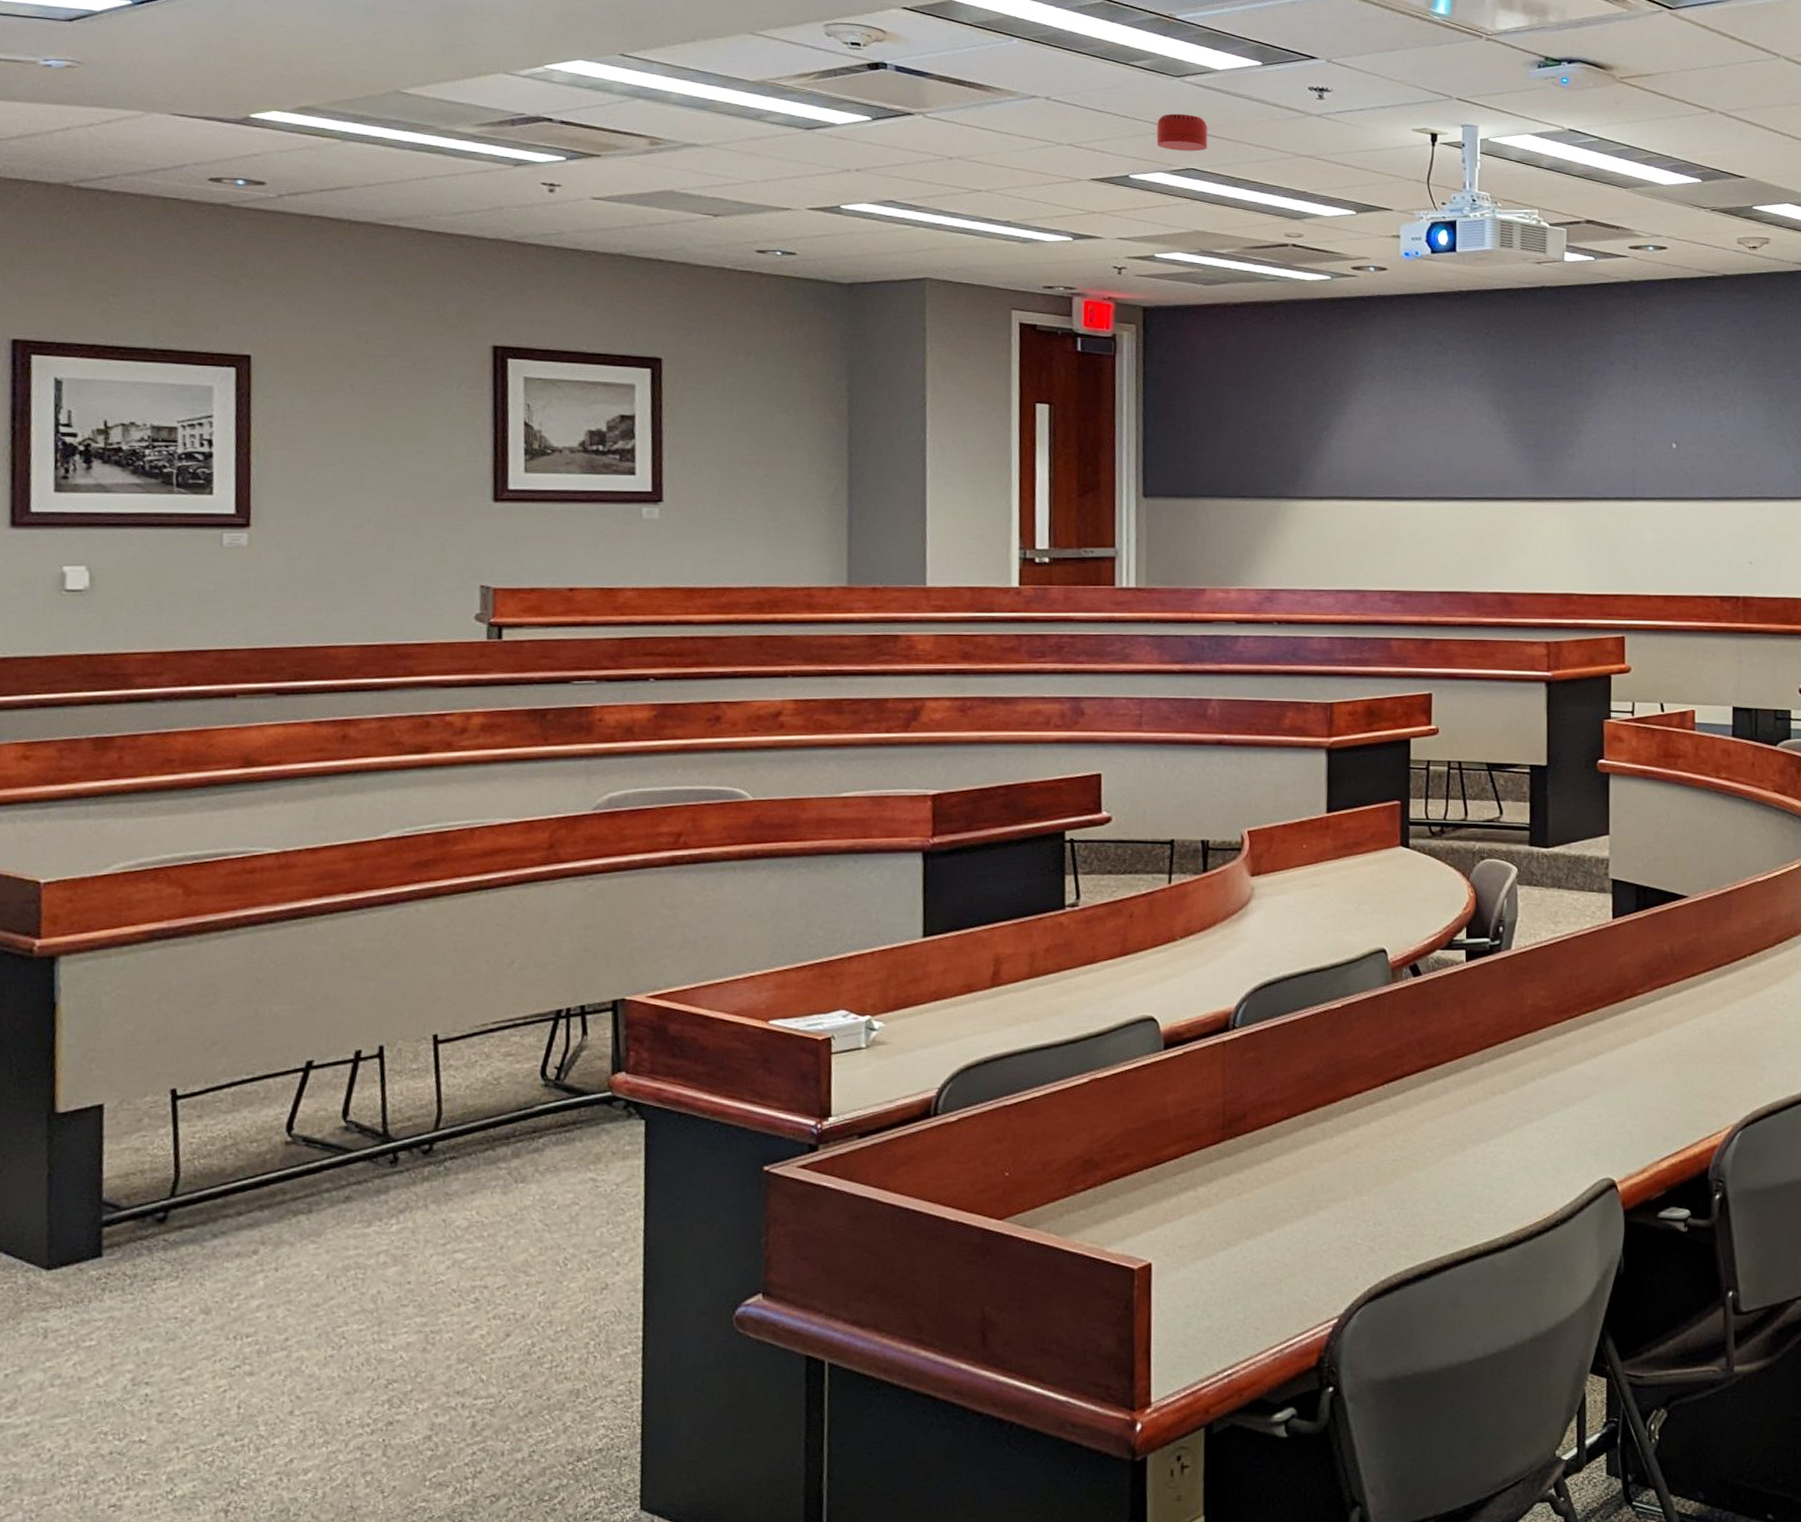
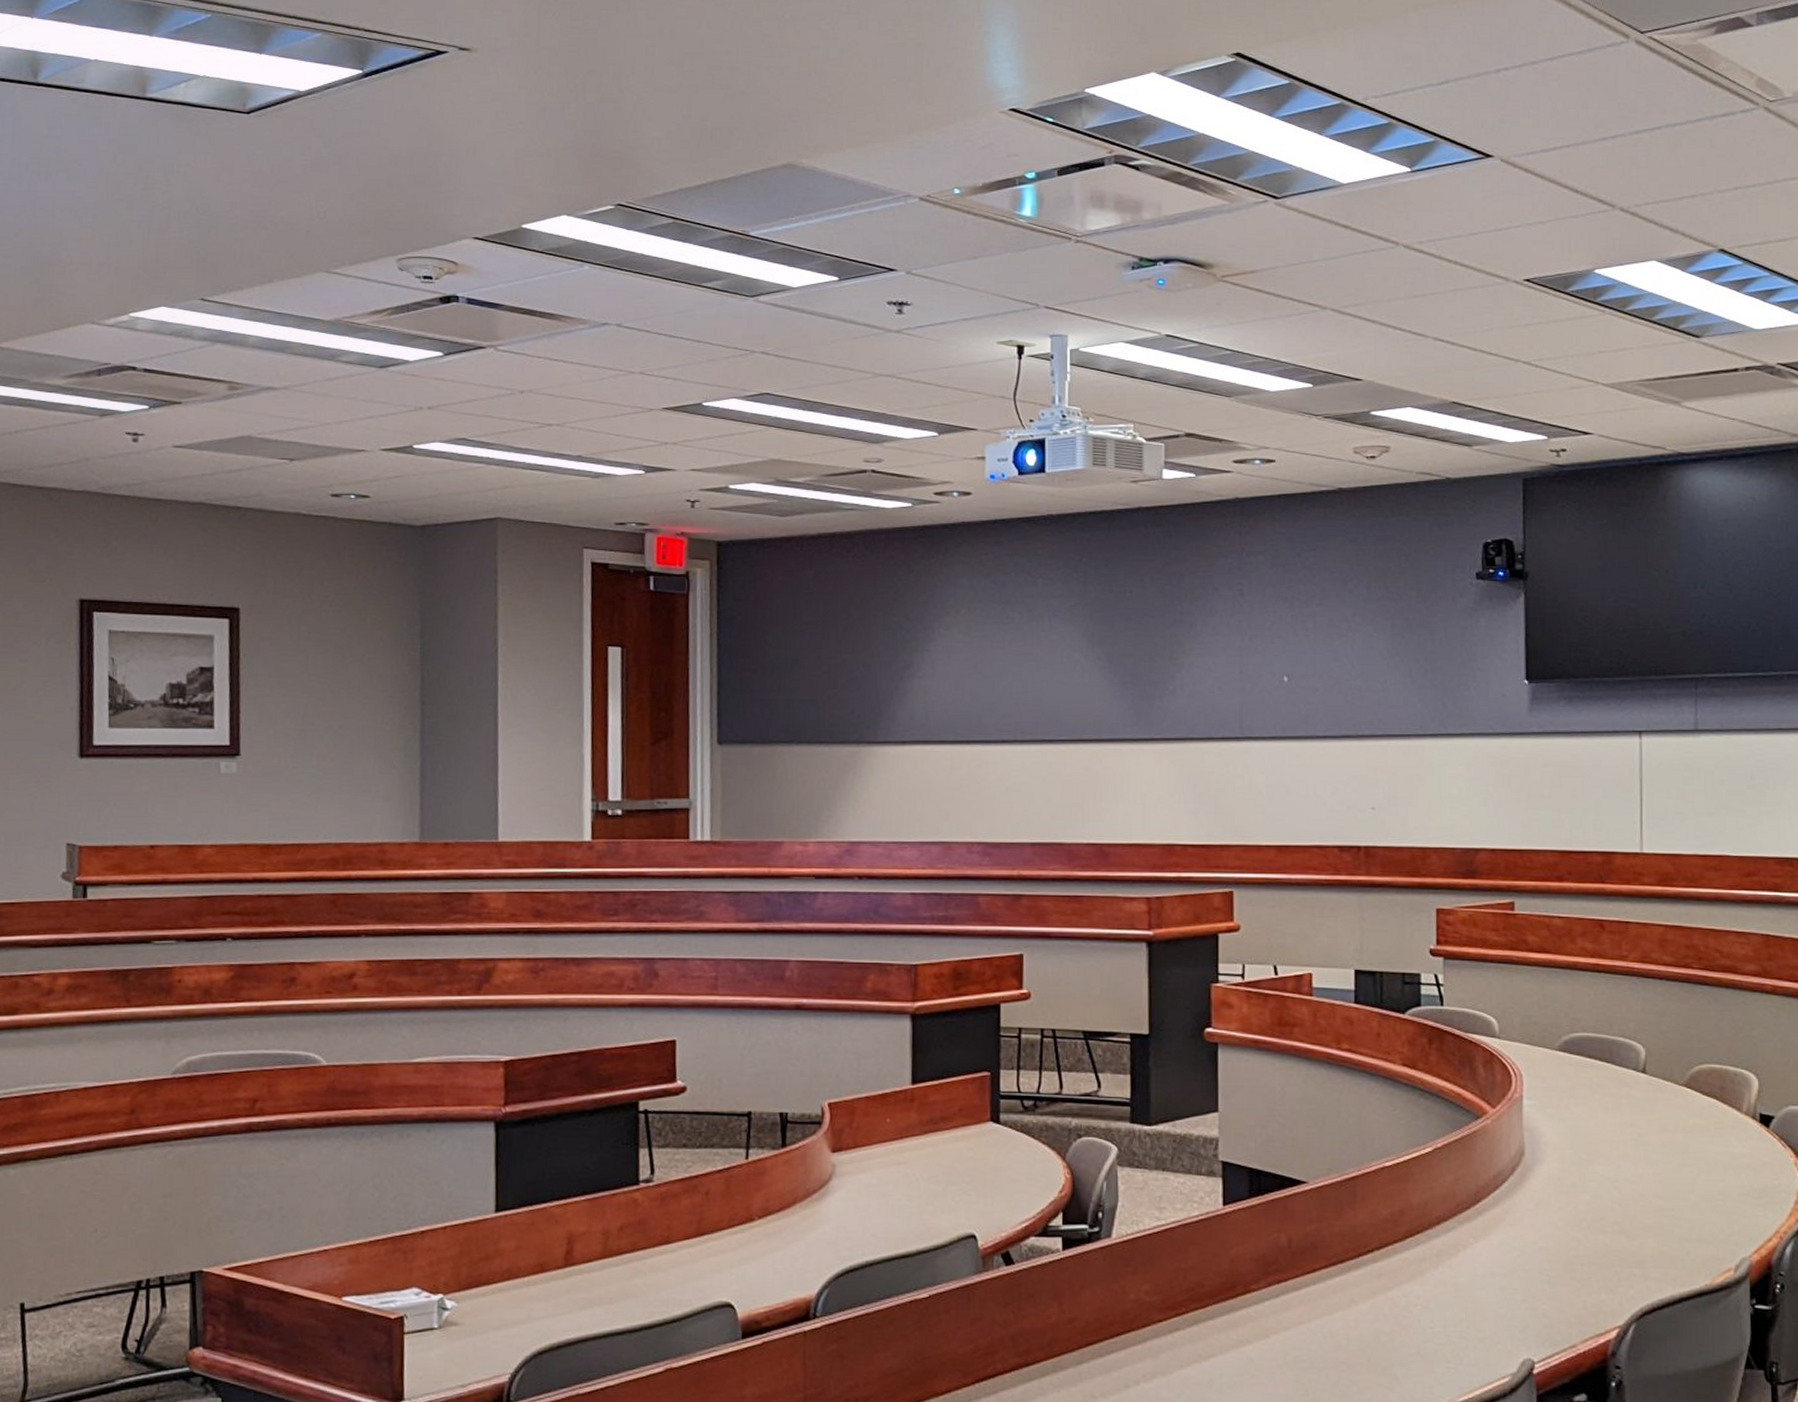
smoke detector: present [1156,113,1208,152] -> none [730,335,783,375]

